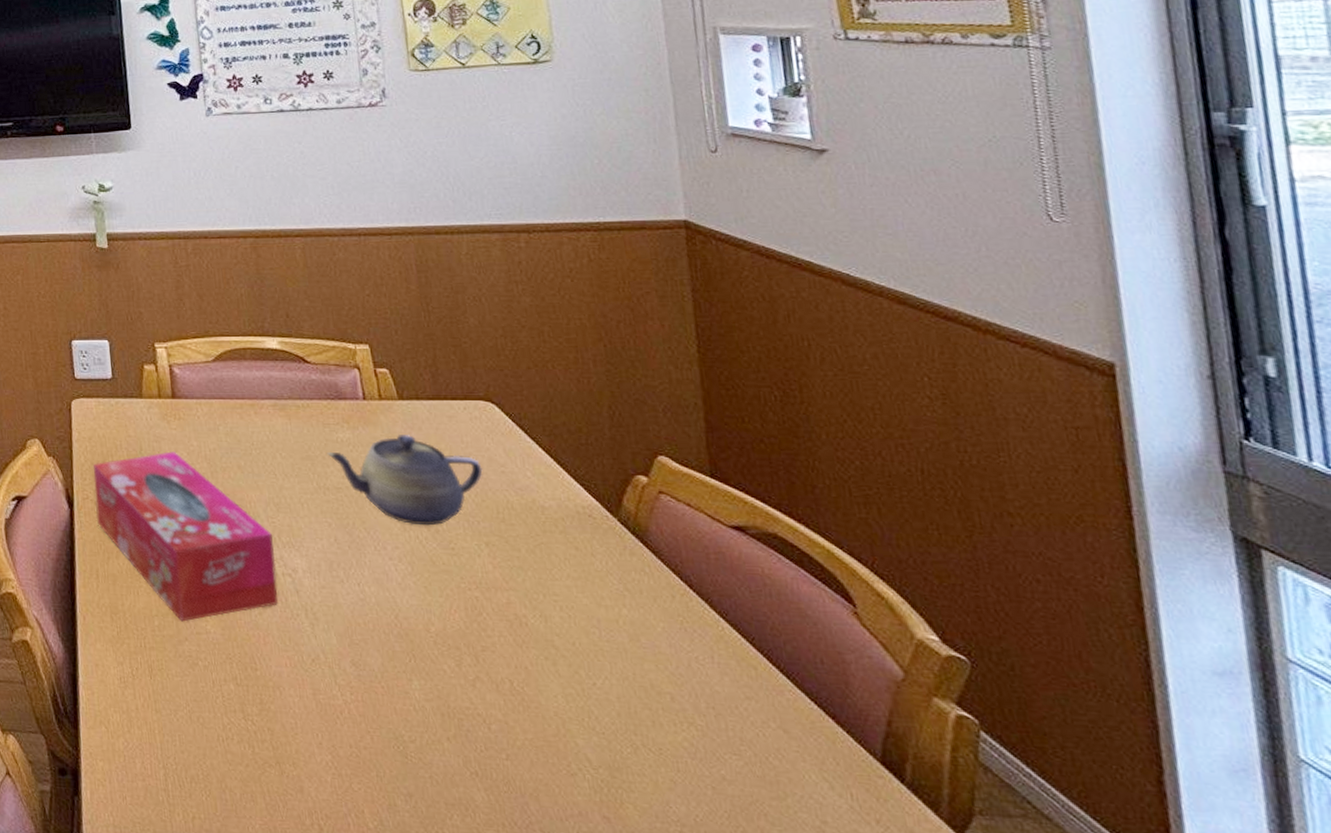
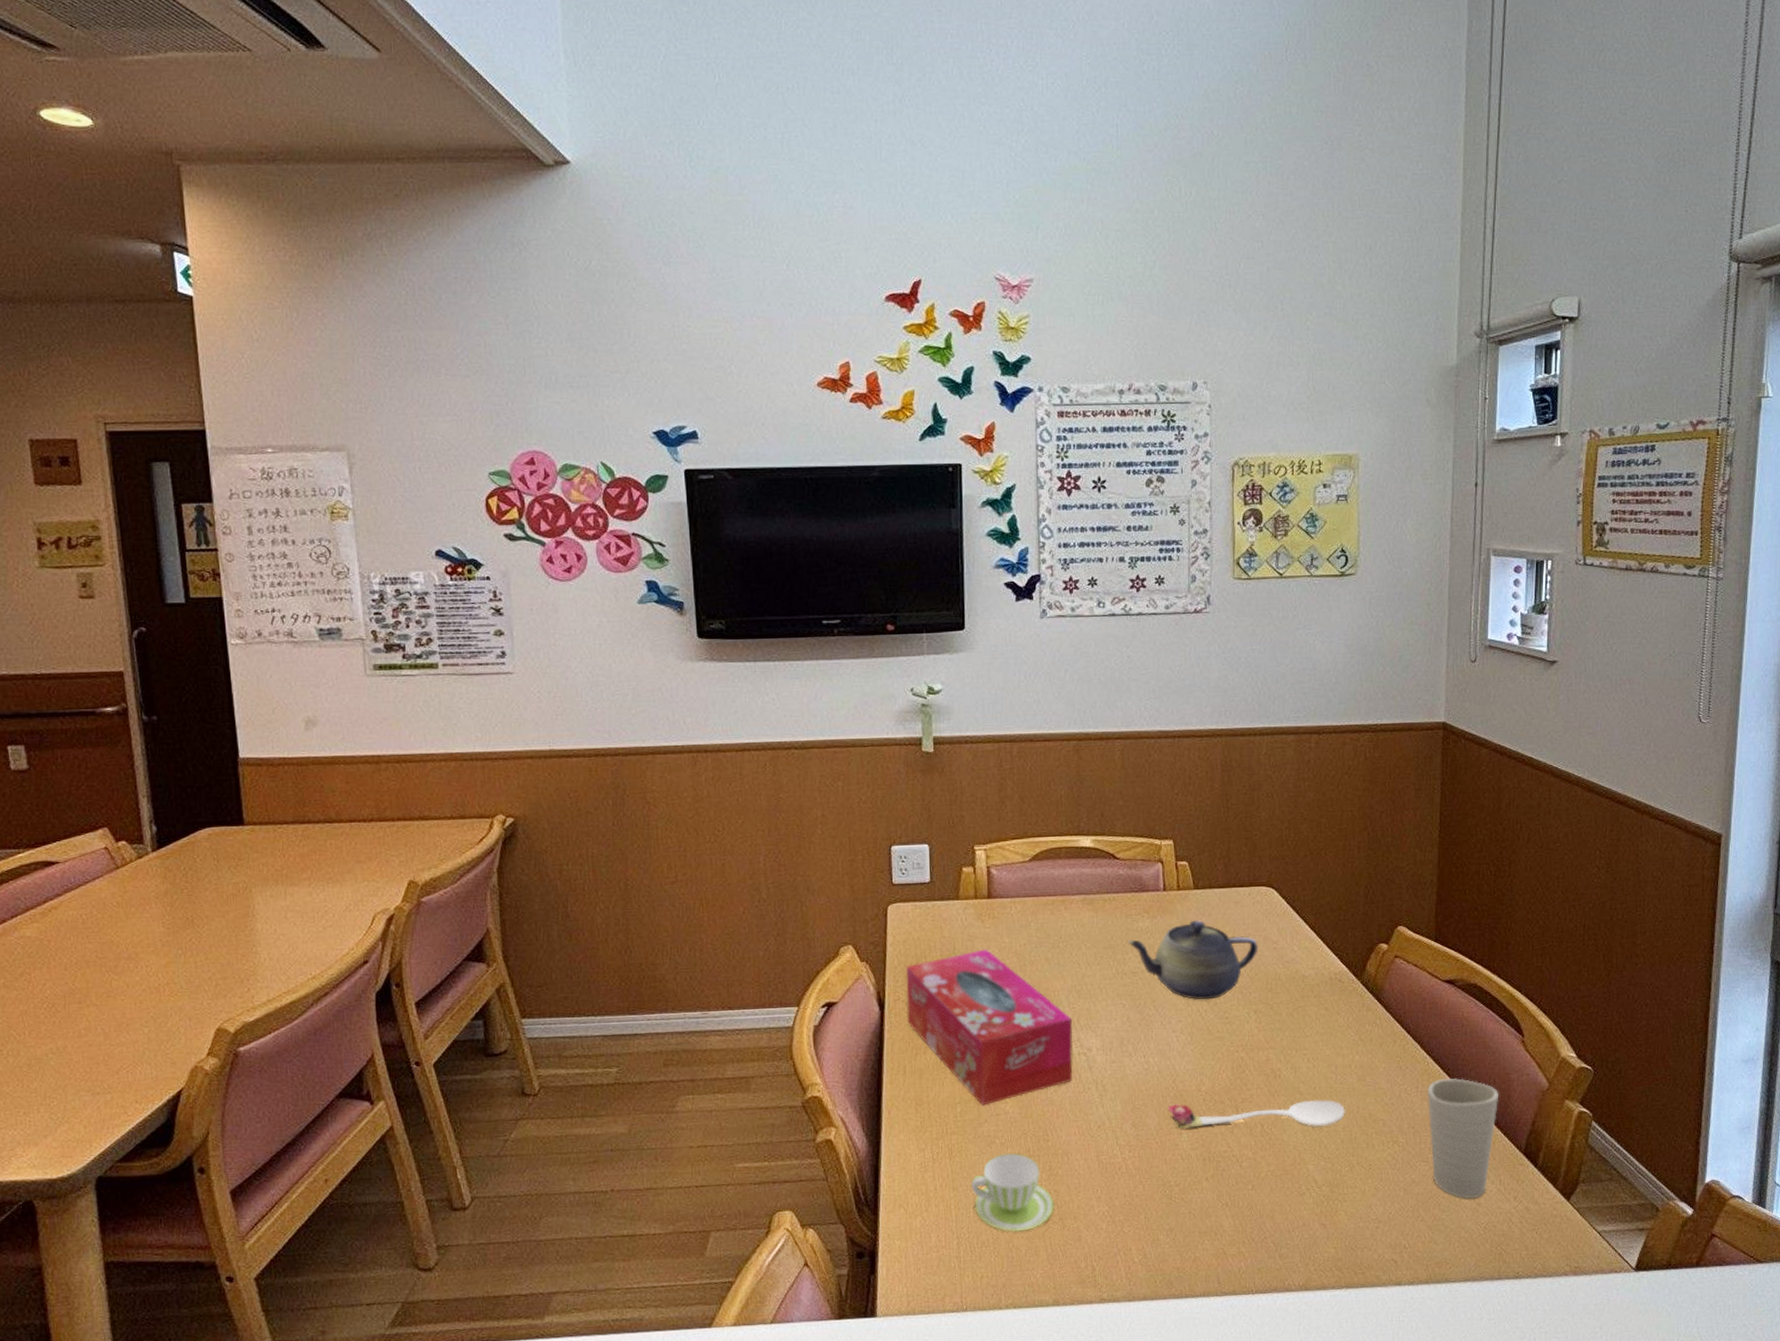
cup: none [175,678,269,771] -> present [971,1153,1054,1232]
spoon: none [392,644,619,693] -> present [1167,1099,1346,1129]
cup: none [725,649,833,814] -> present [1426,1078,1499,1199]

